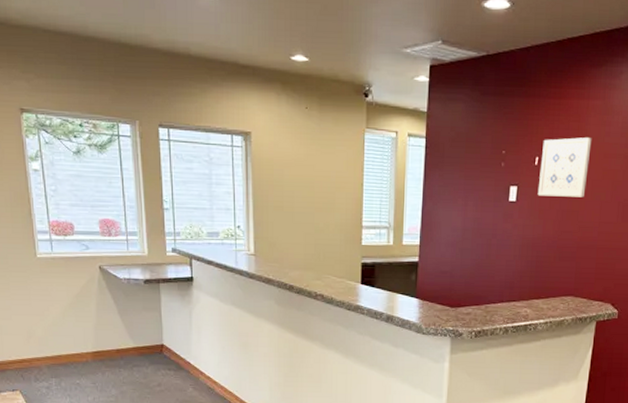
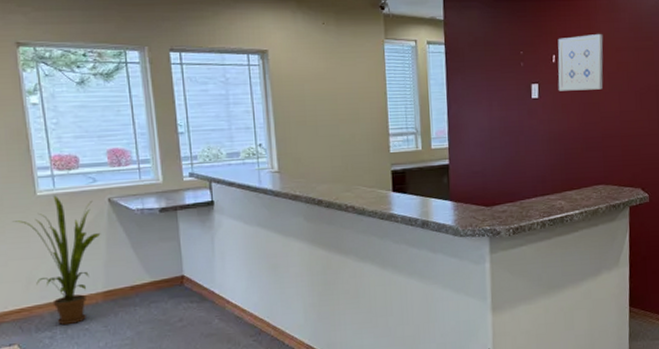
house plant: none [16,258,92,379] -> present [12,195,101,325]

